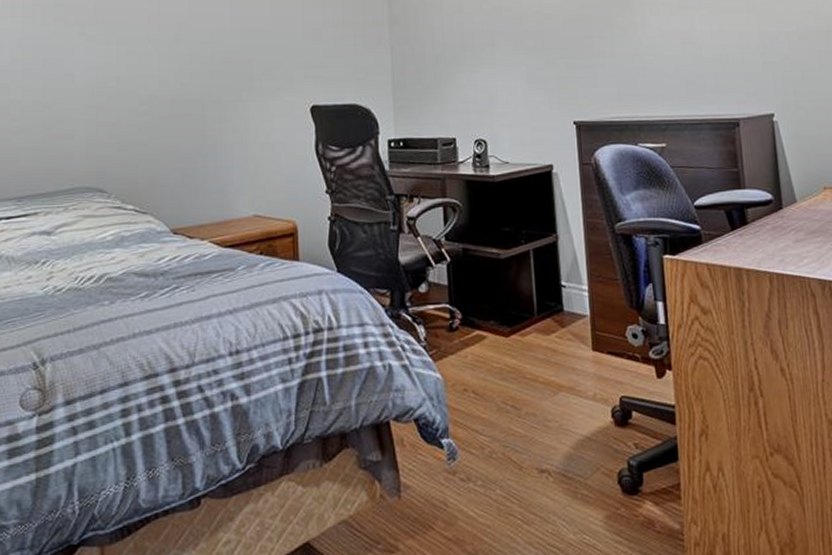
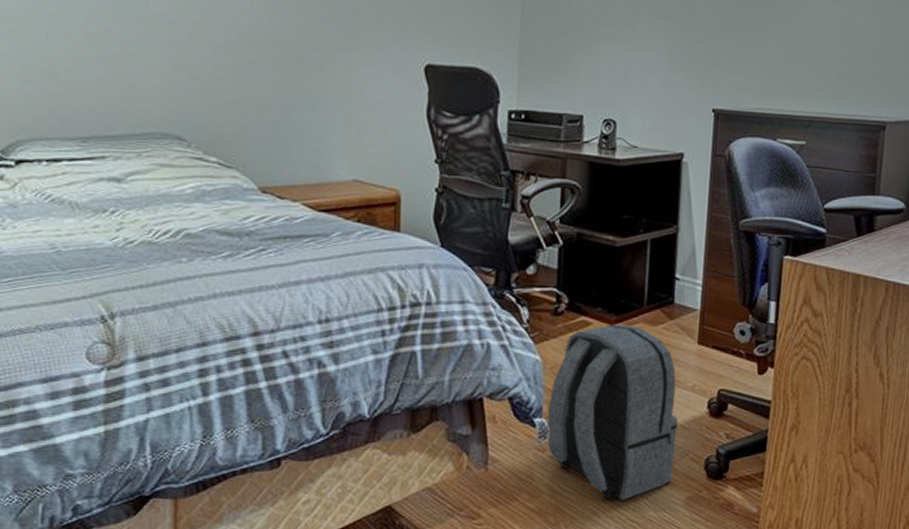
backpack: none [453,335,587,524] -> present [546,324,679,500]

